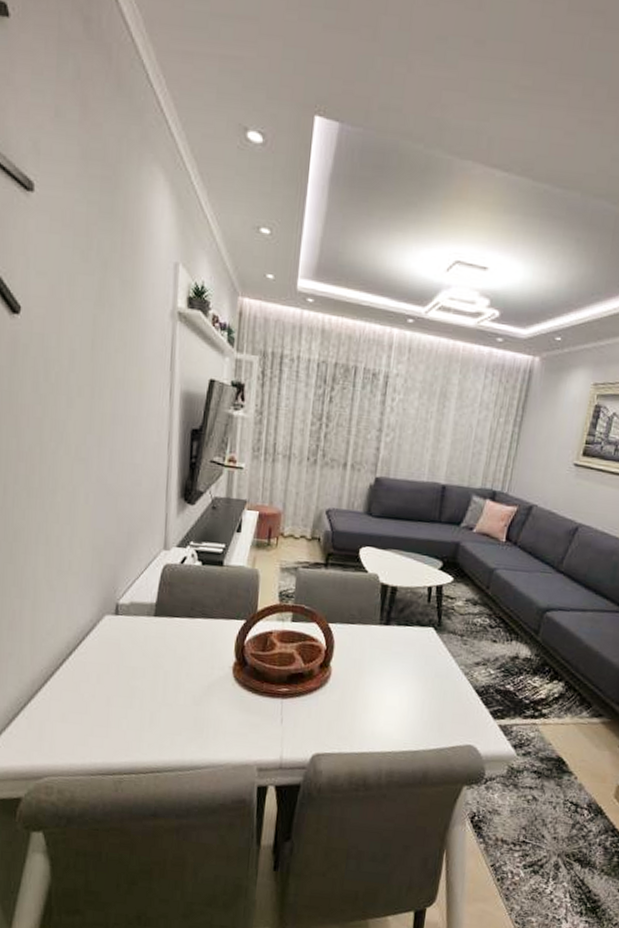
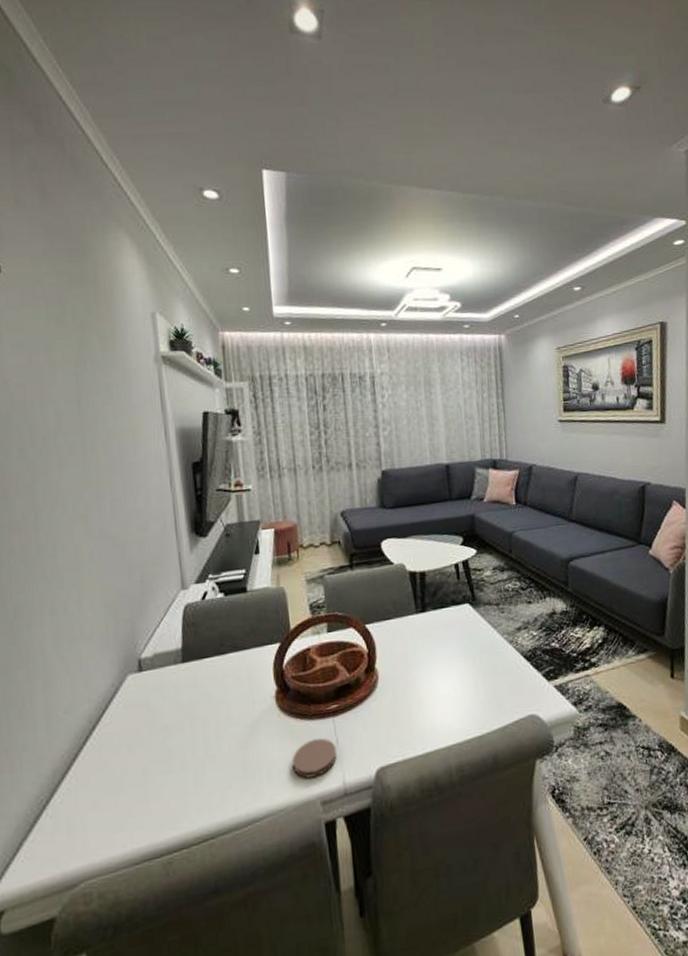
coaster: none [237,713,280,746] -> present [292,738,337,779]

